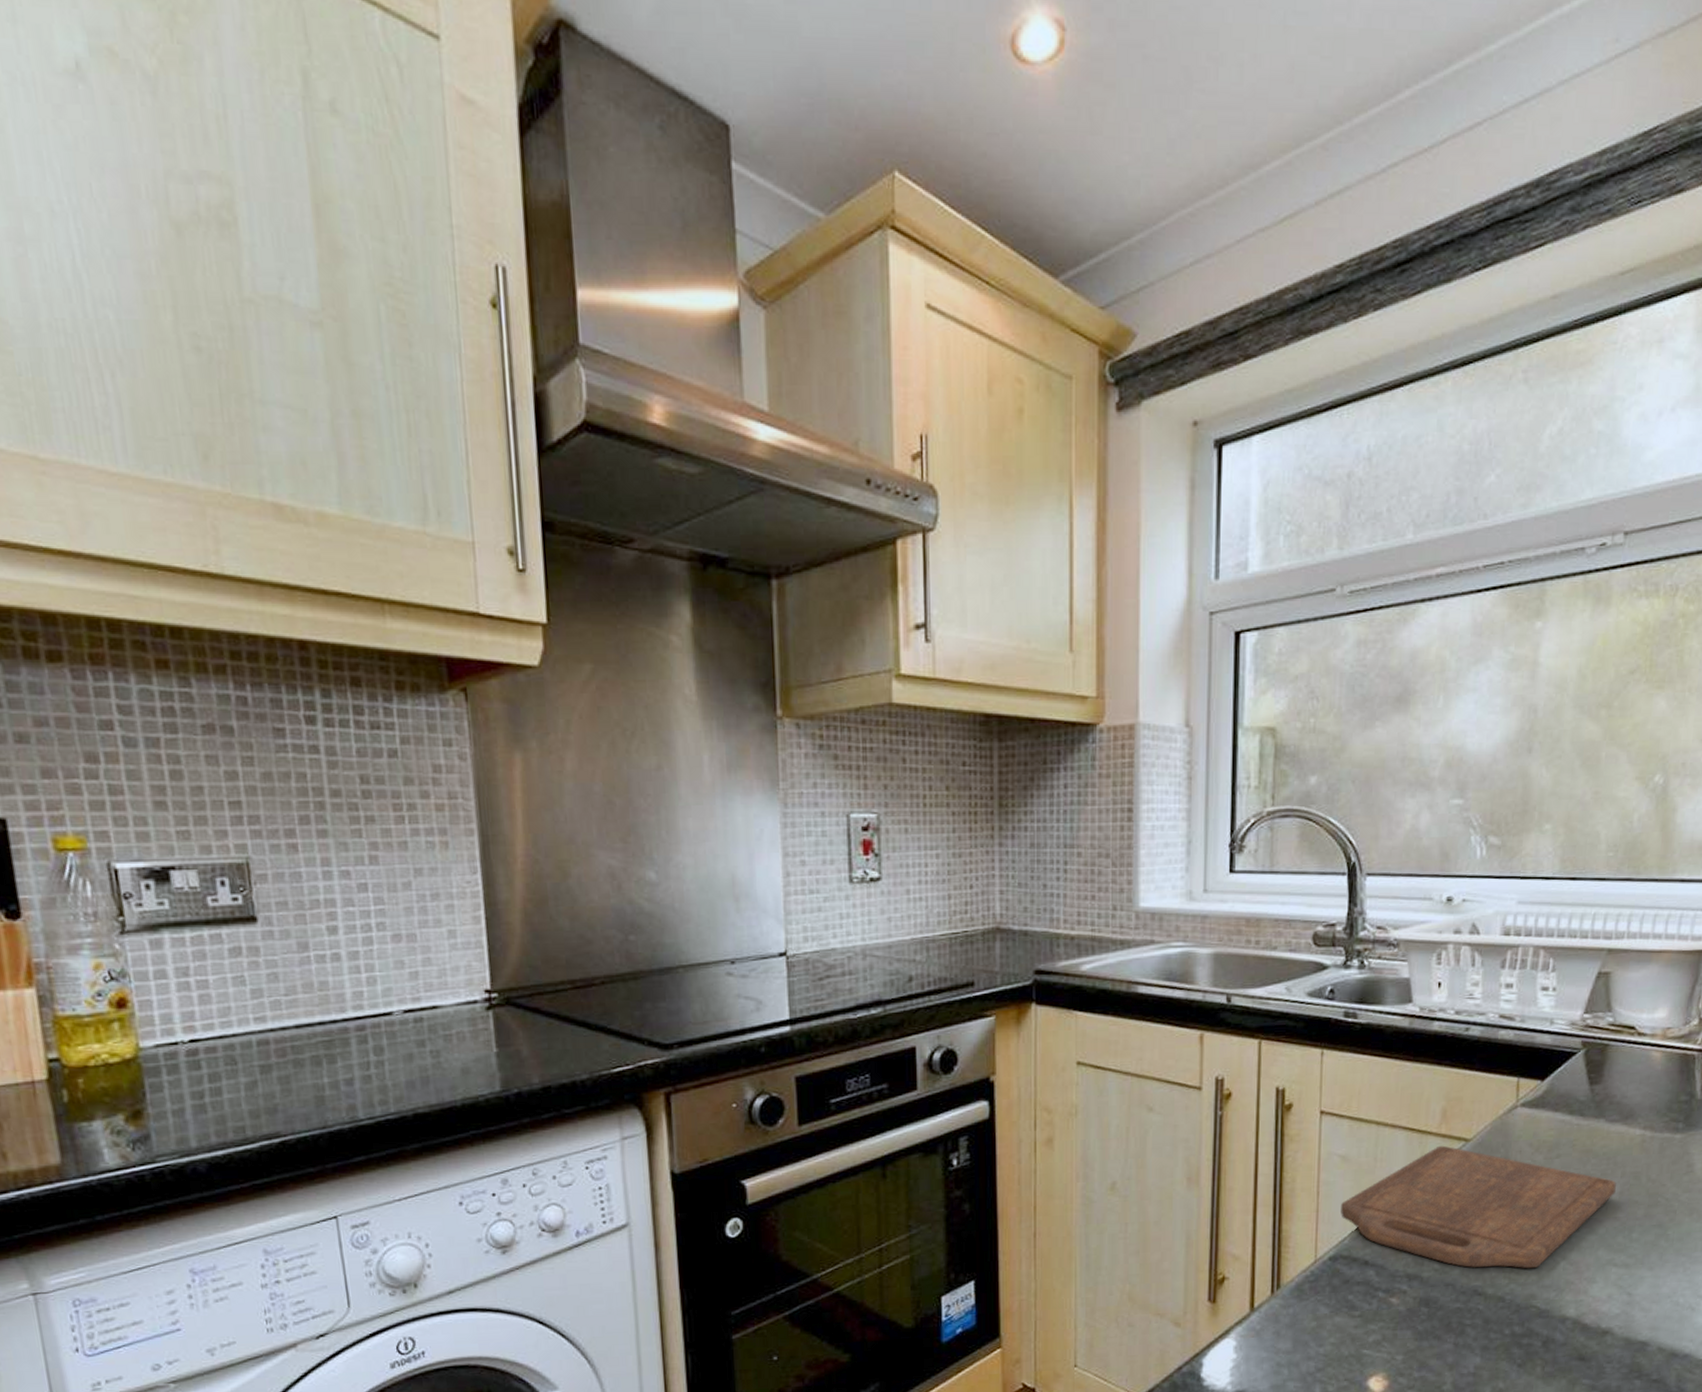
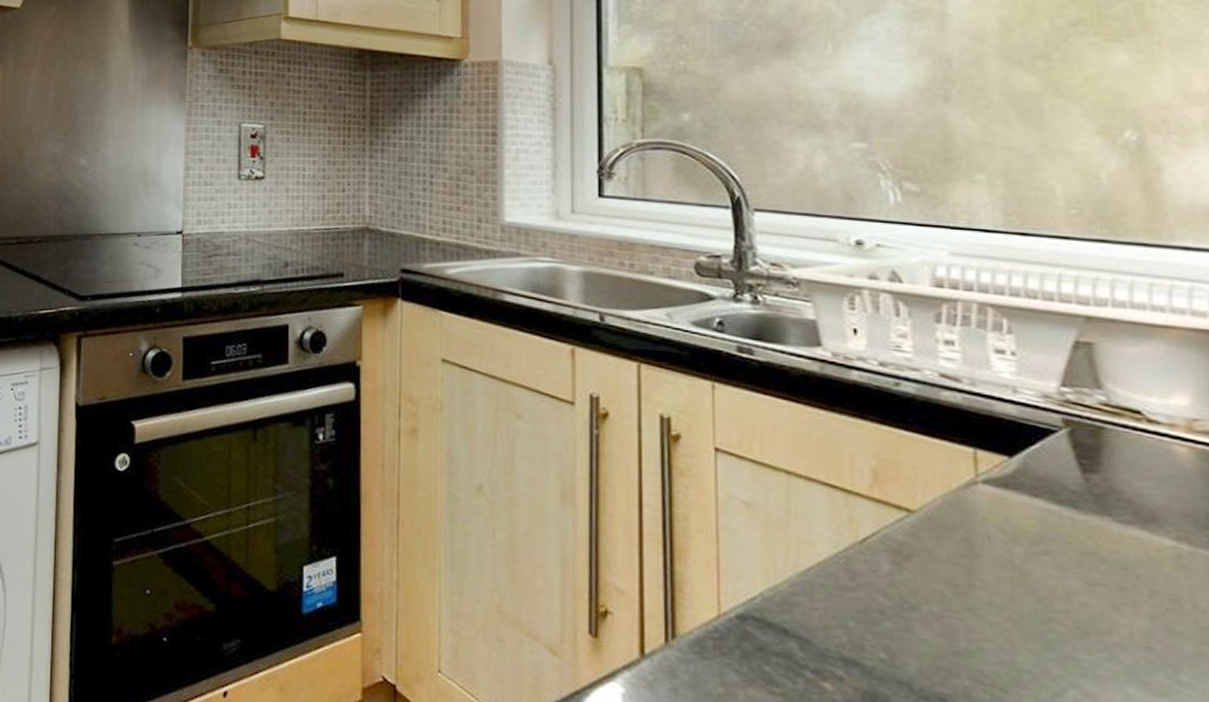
cutting board: present [1341,1145,1616,1269] -> none [748,511,1143,689]

